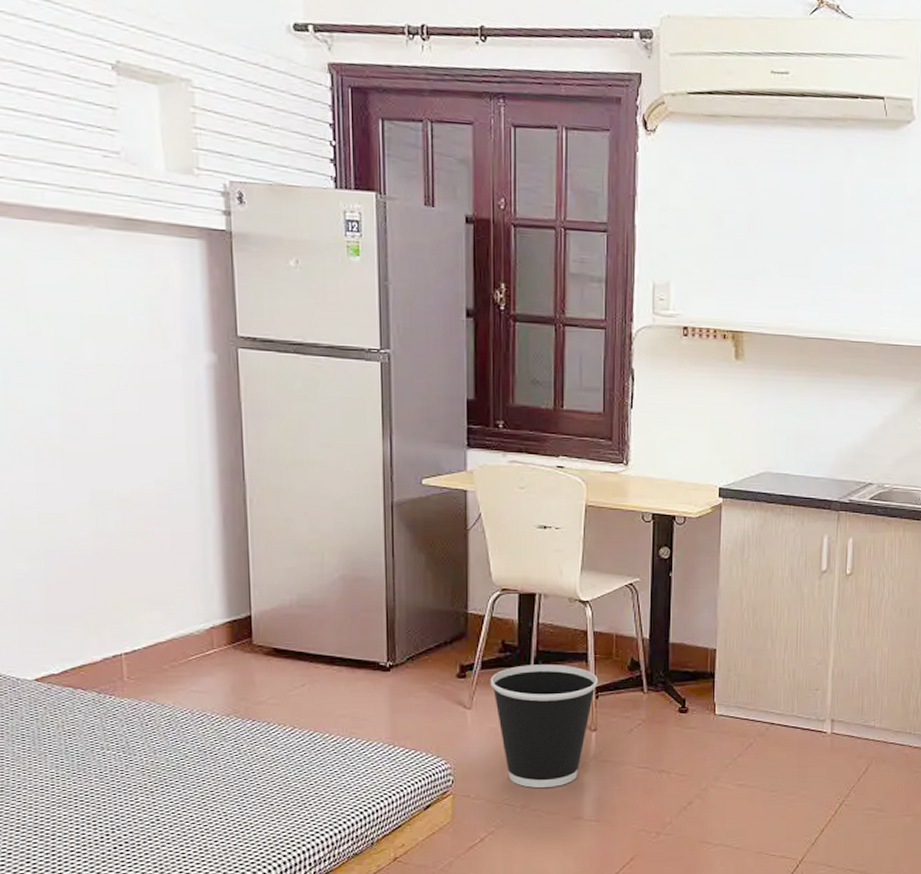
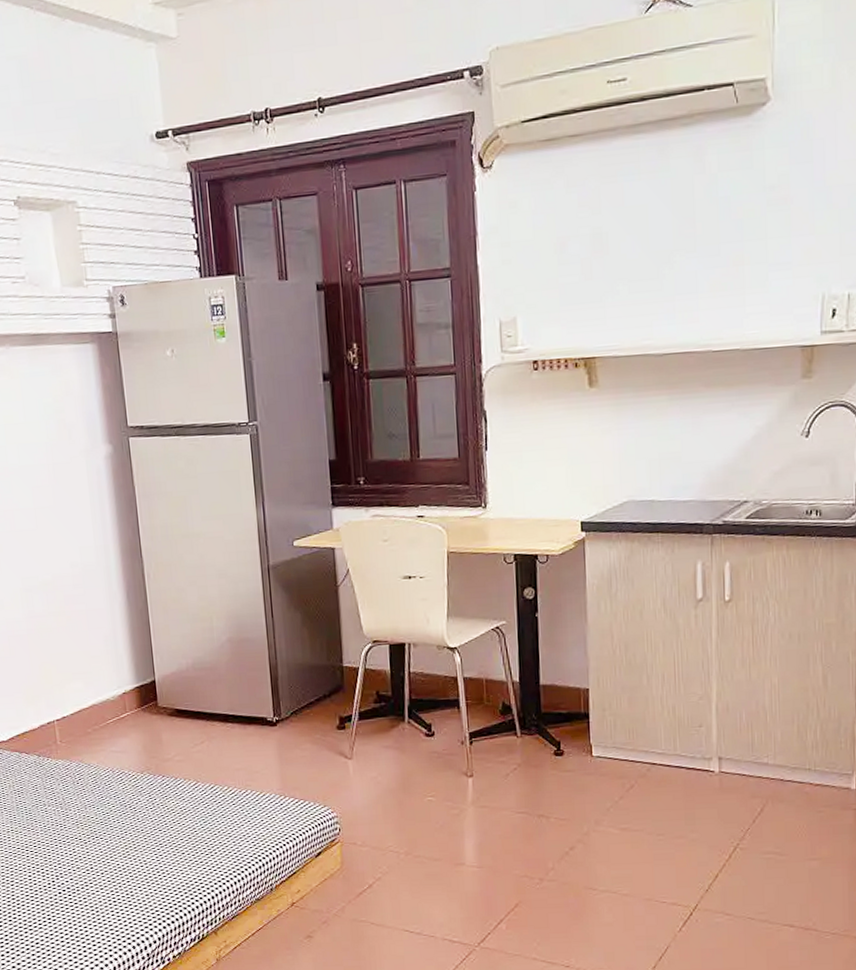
wastebasket: present [490,664,599,789] -> none [368,712,472,835]

